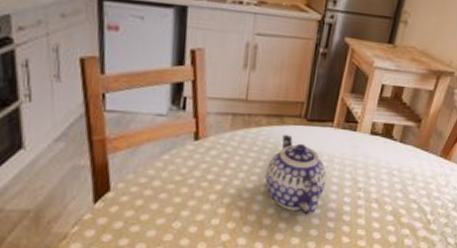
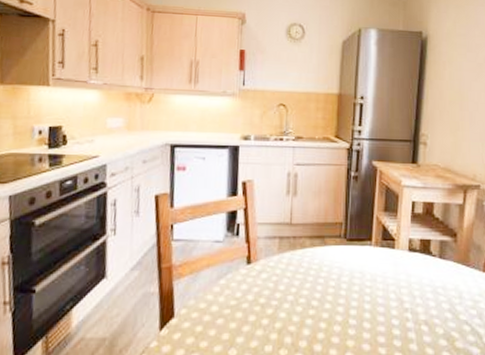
teapot: present [265,134,327,215] -> none [313,254,372,340]

